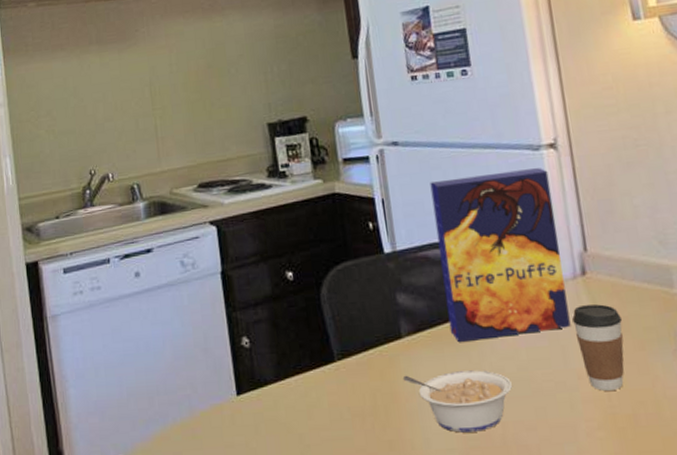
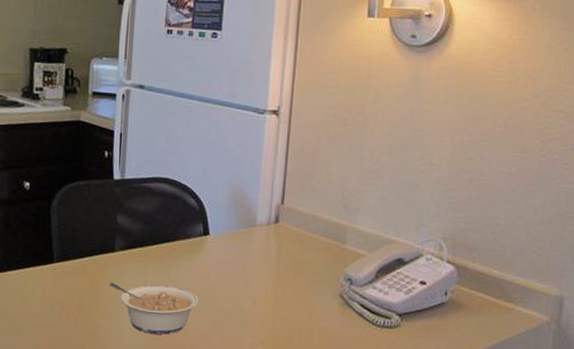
cereal box: present [430,168,571,343] -> none [157,125,267,263]
coffee cup: present [571,304,625,392] -> none [258,246,299,318]

